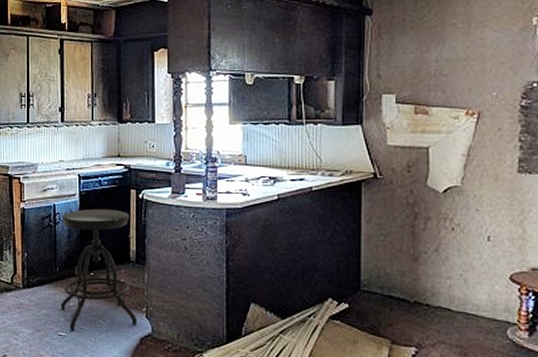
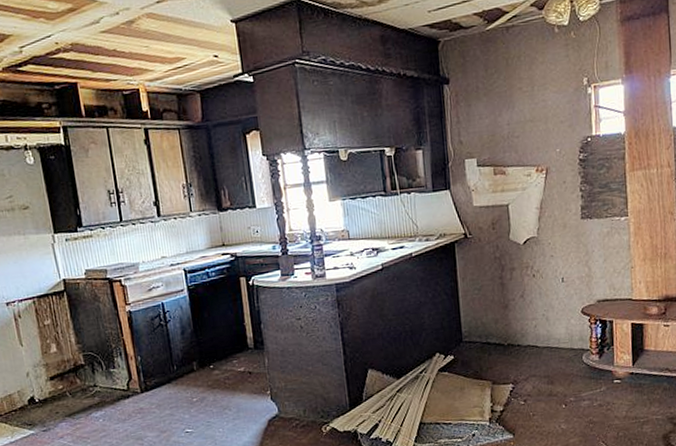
stool: present [61,208,138,332] -> none [172,299,264,426]

